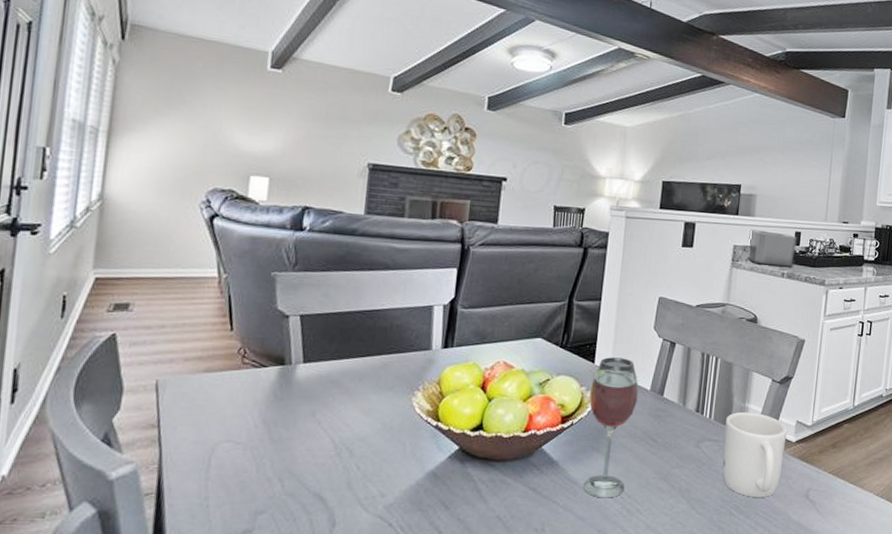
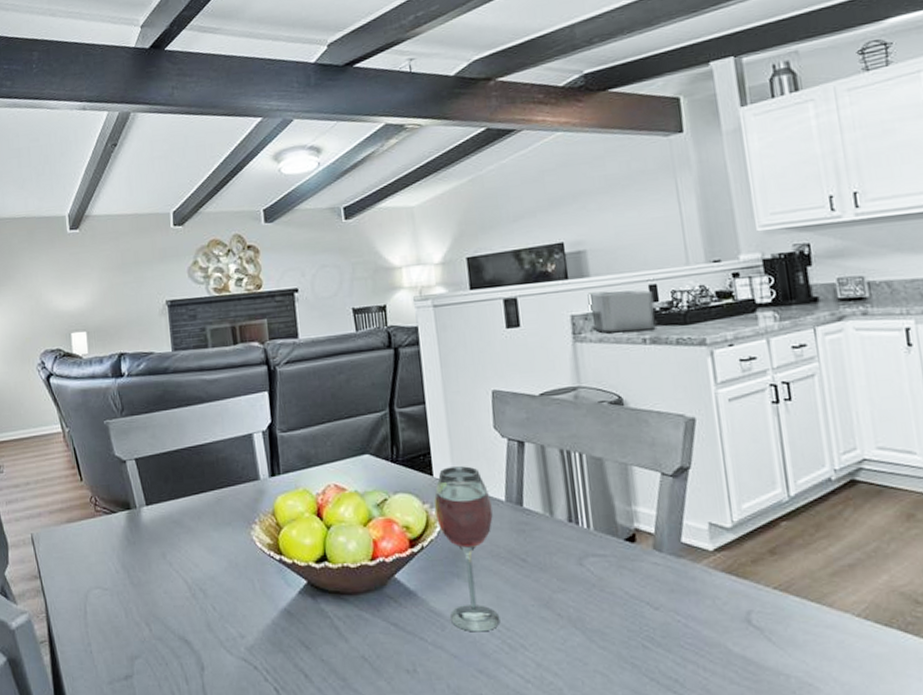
mug: present [722,411,788,497] -> none [609,516,704,625]

